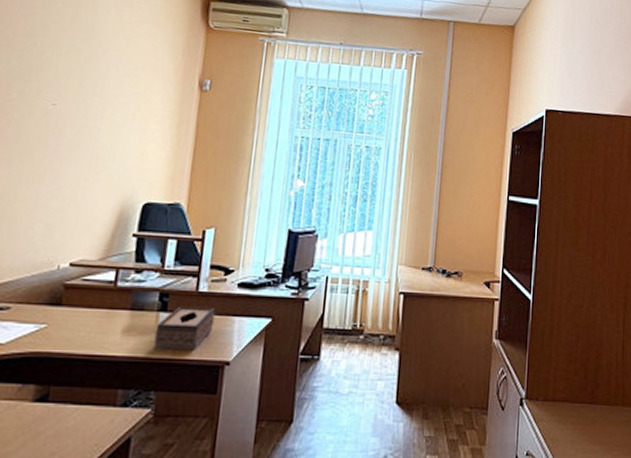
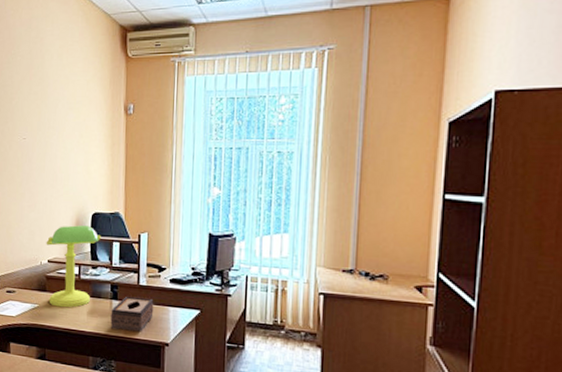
desk lamp: none [64,218,152,327] -> present [46,225,101,308]

